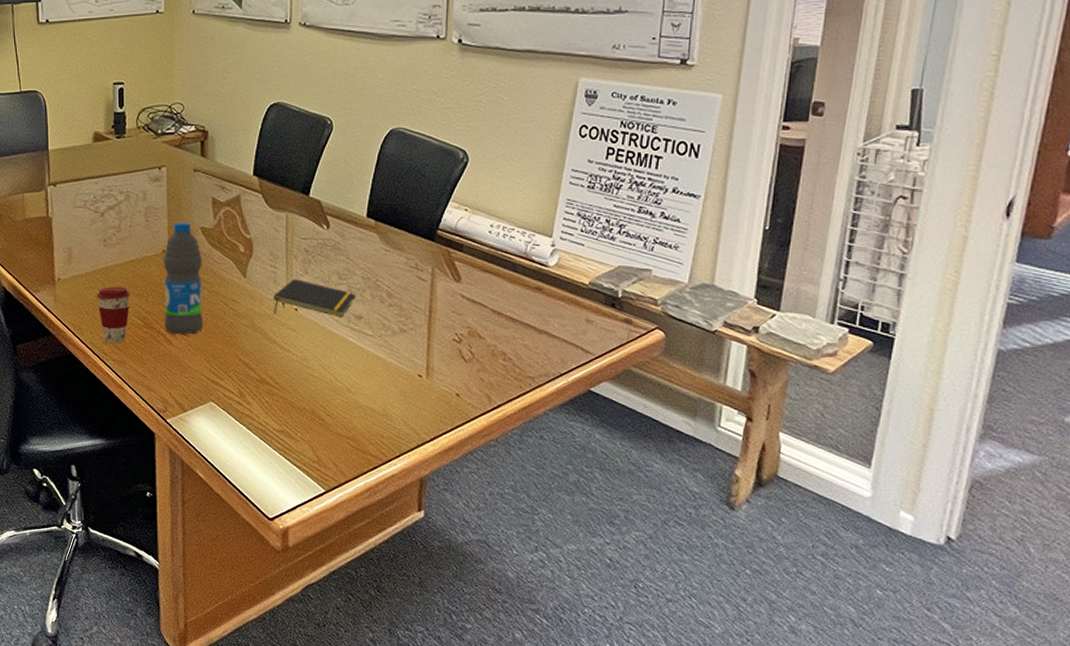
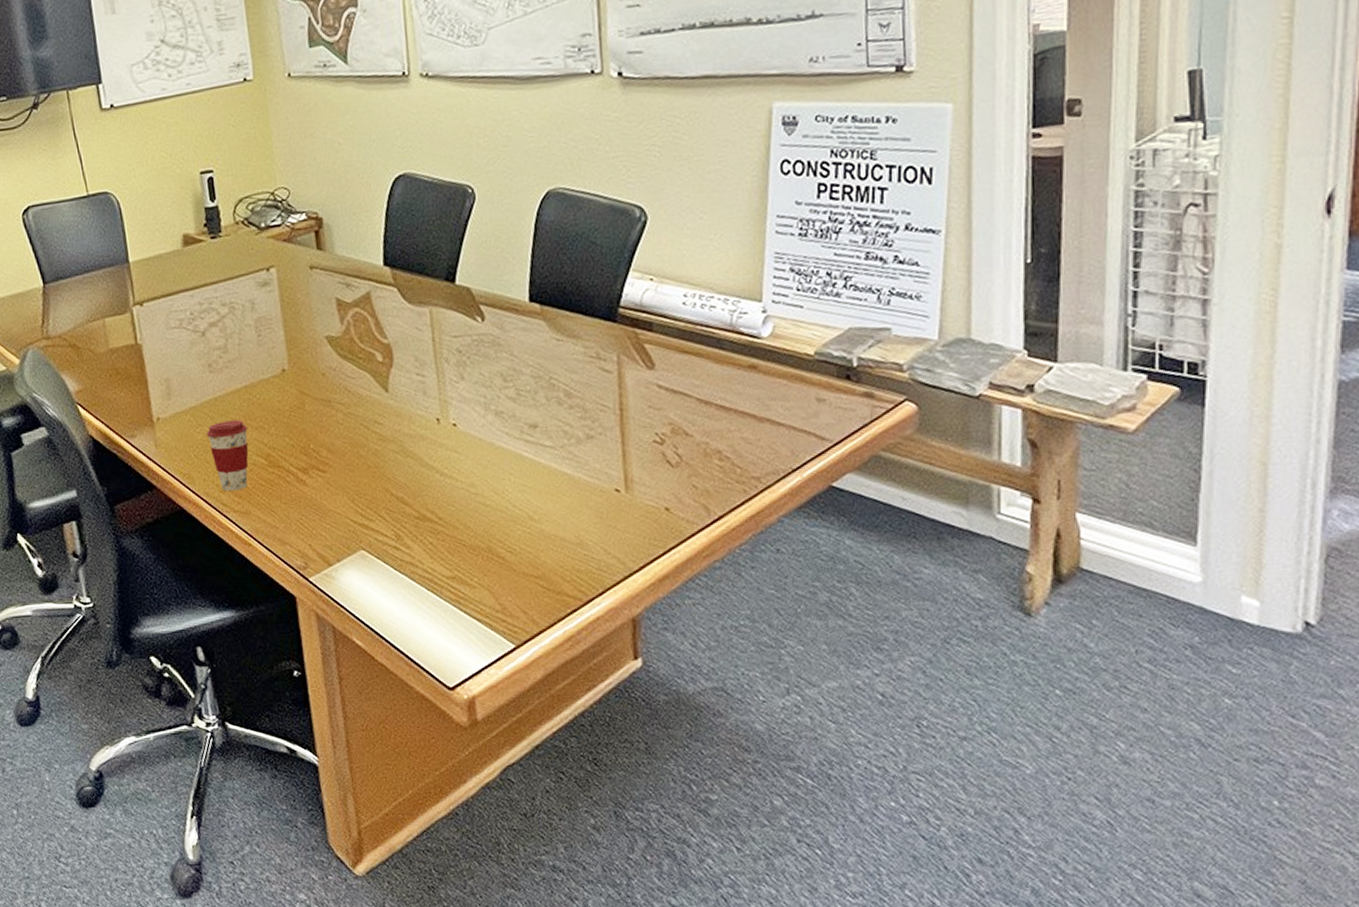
water bottle: present [163,223,204,335] -> none [283,332,342,473]
notepad: present [273,278,355,317] -> none [424,386,526,434]

